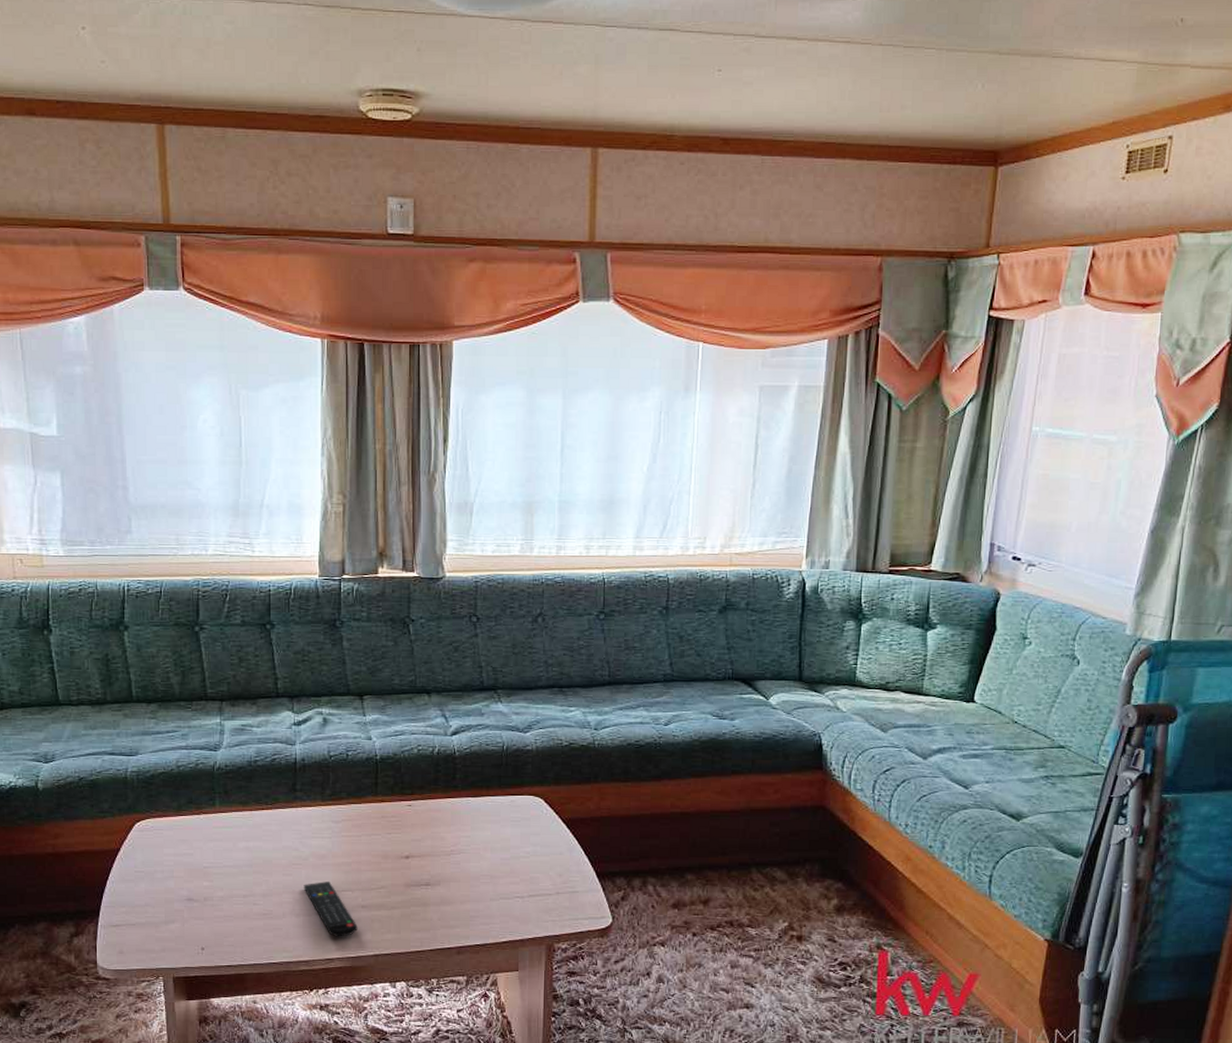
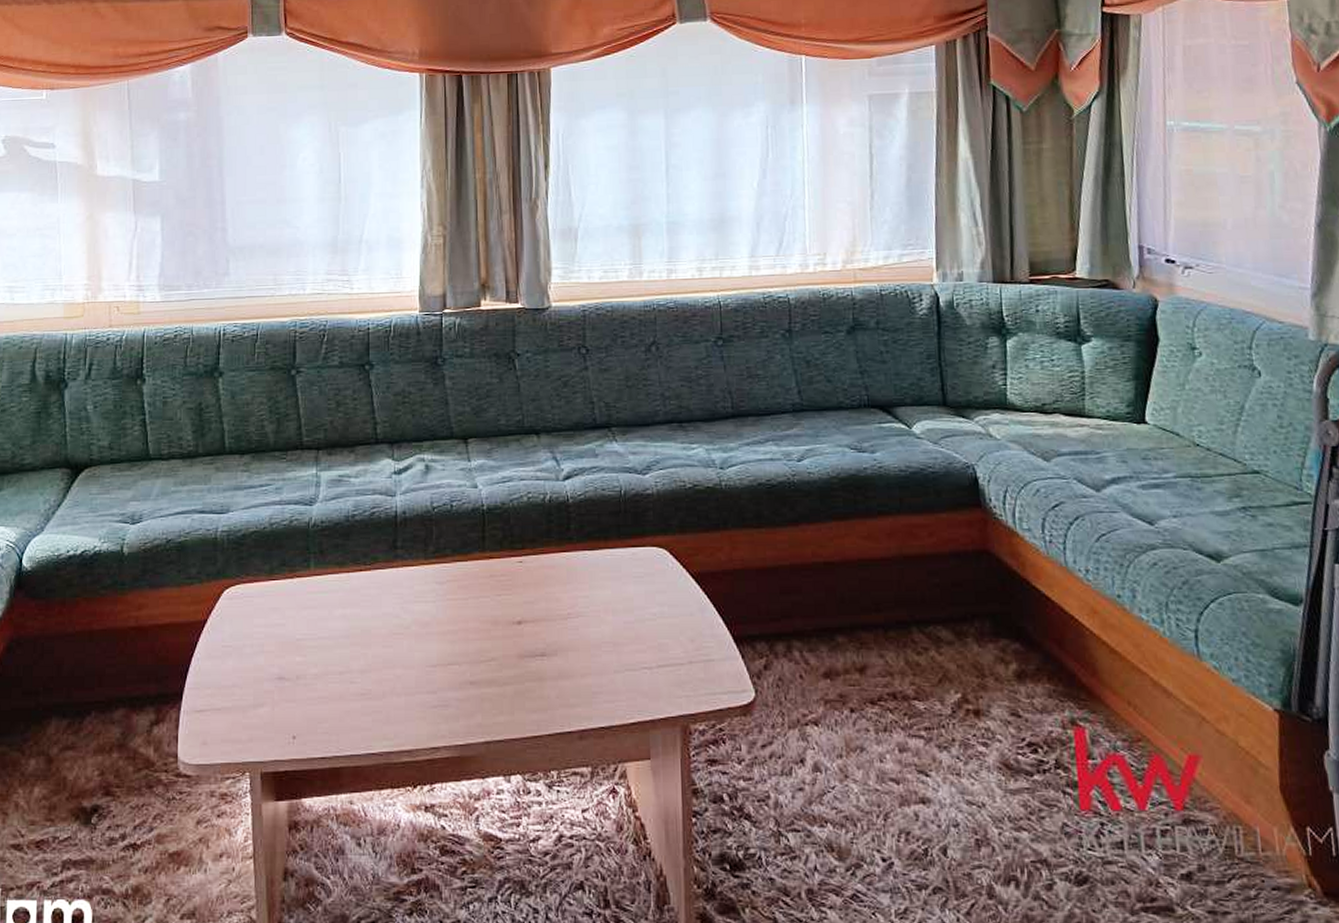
remote control: present [303,882,358,937] -> none [405,654,466,721]

